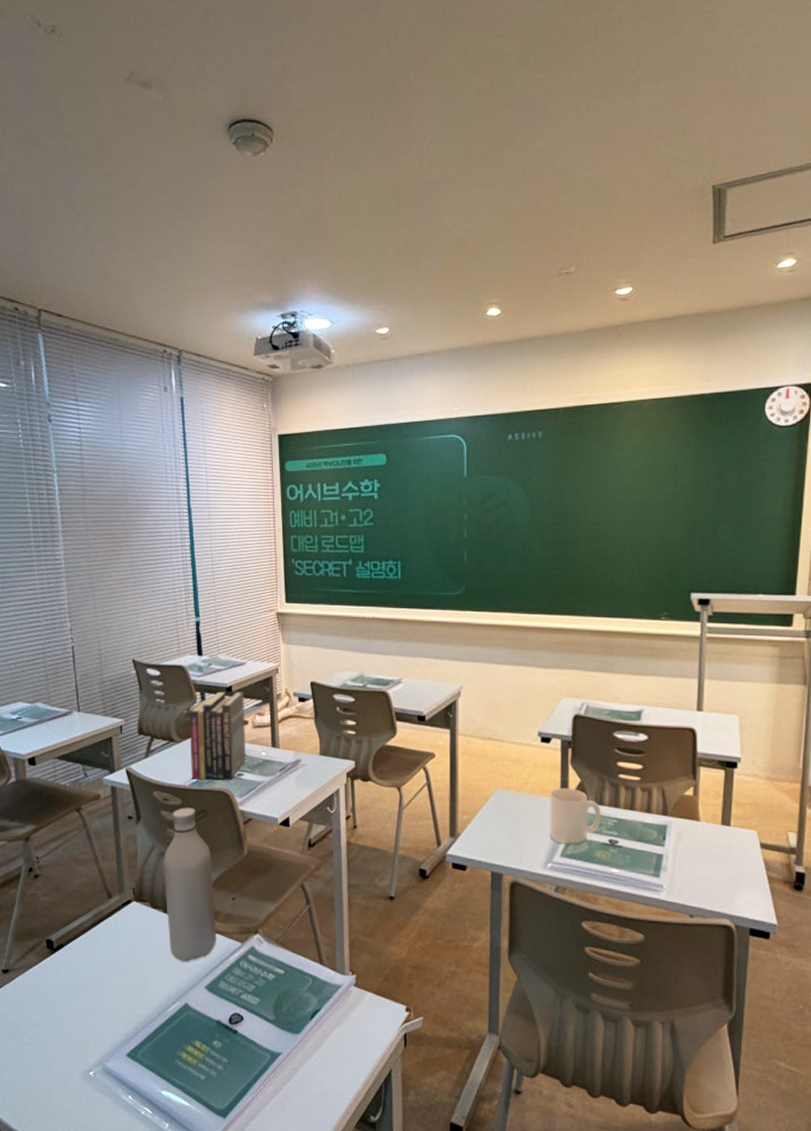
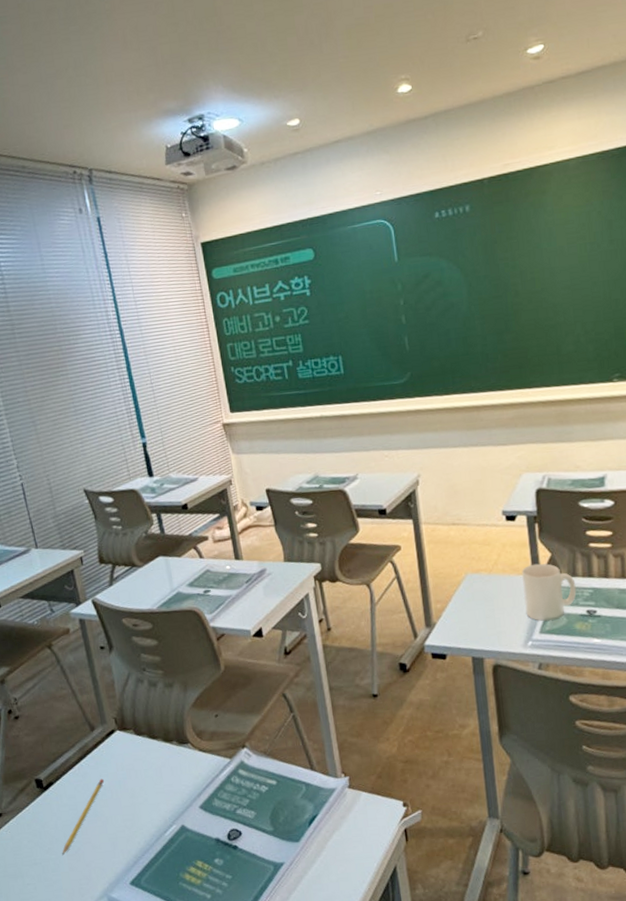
pencil: none [63,947,115,1019] -> present [62,778,105,856]
water bottle: present [162,807,216,962] -> none [140,630,205,785]
books: present [188,691,246,781] -> none [147,508,211,602]

